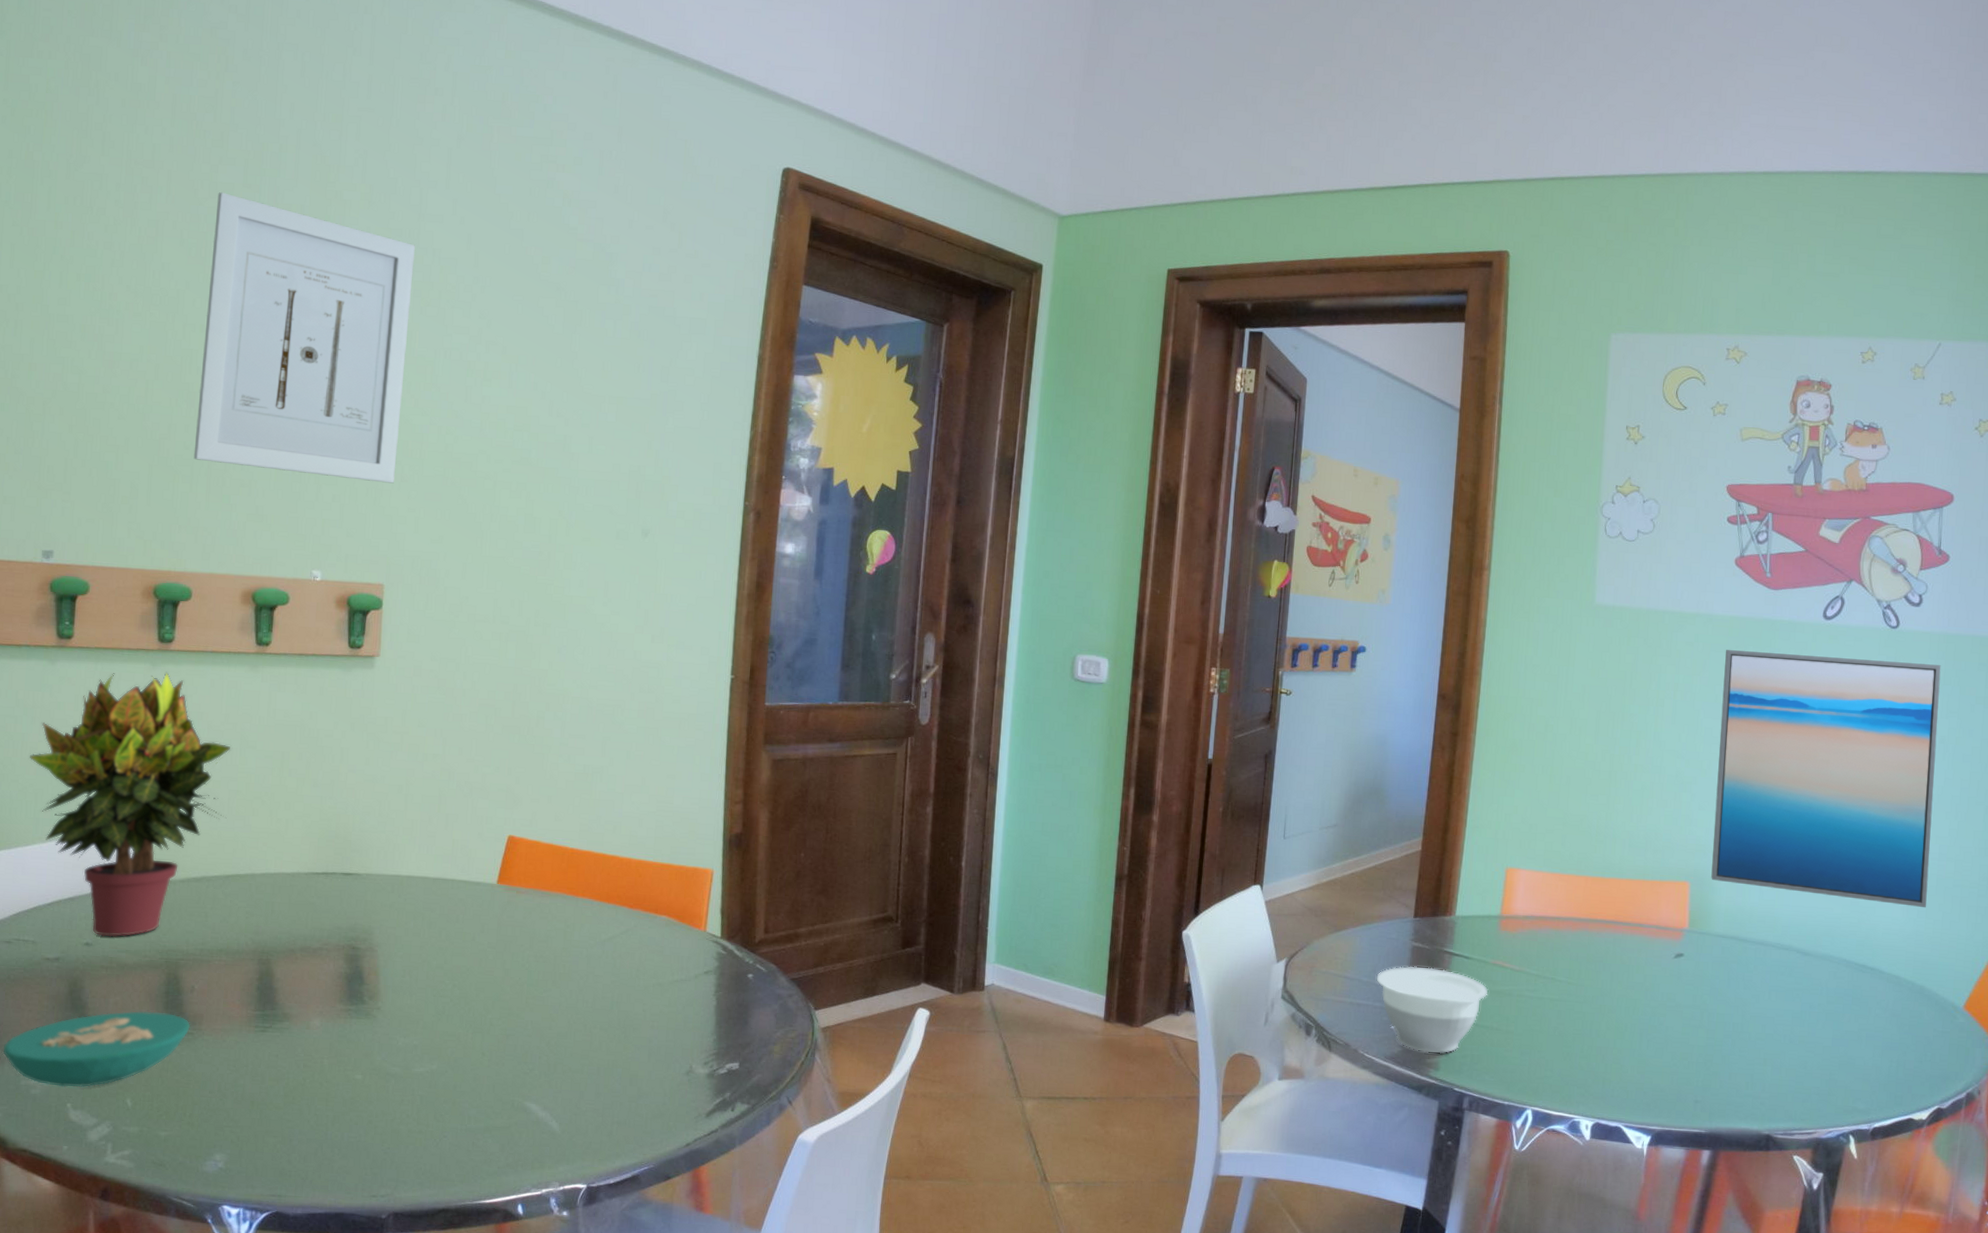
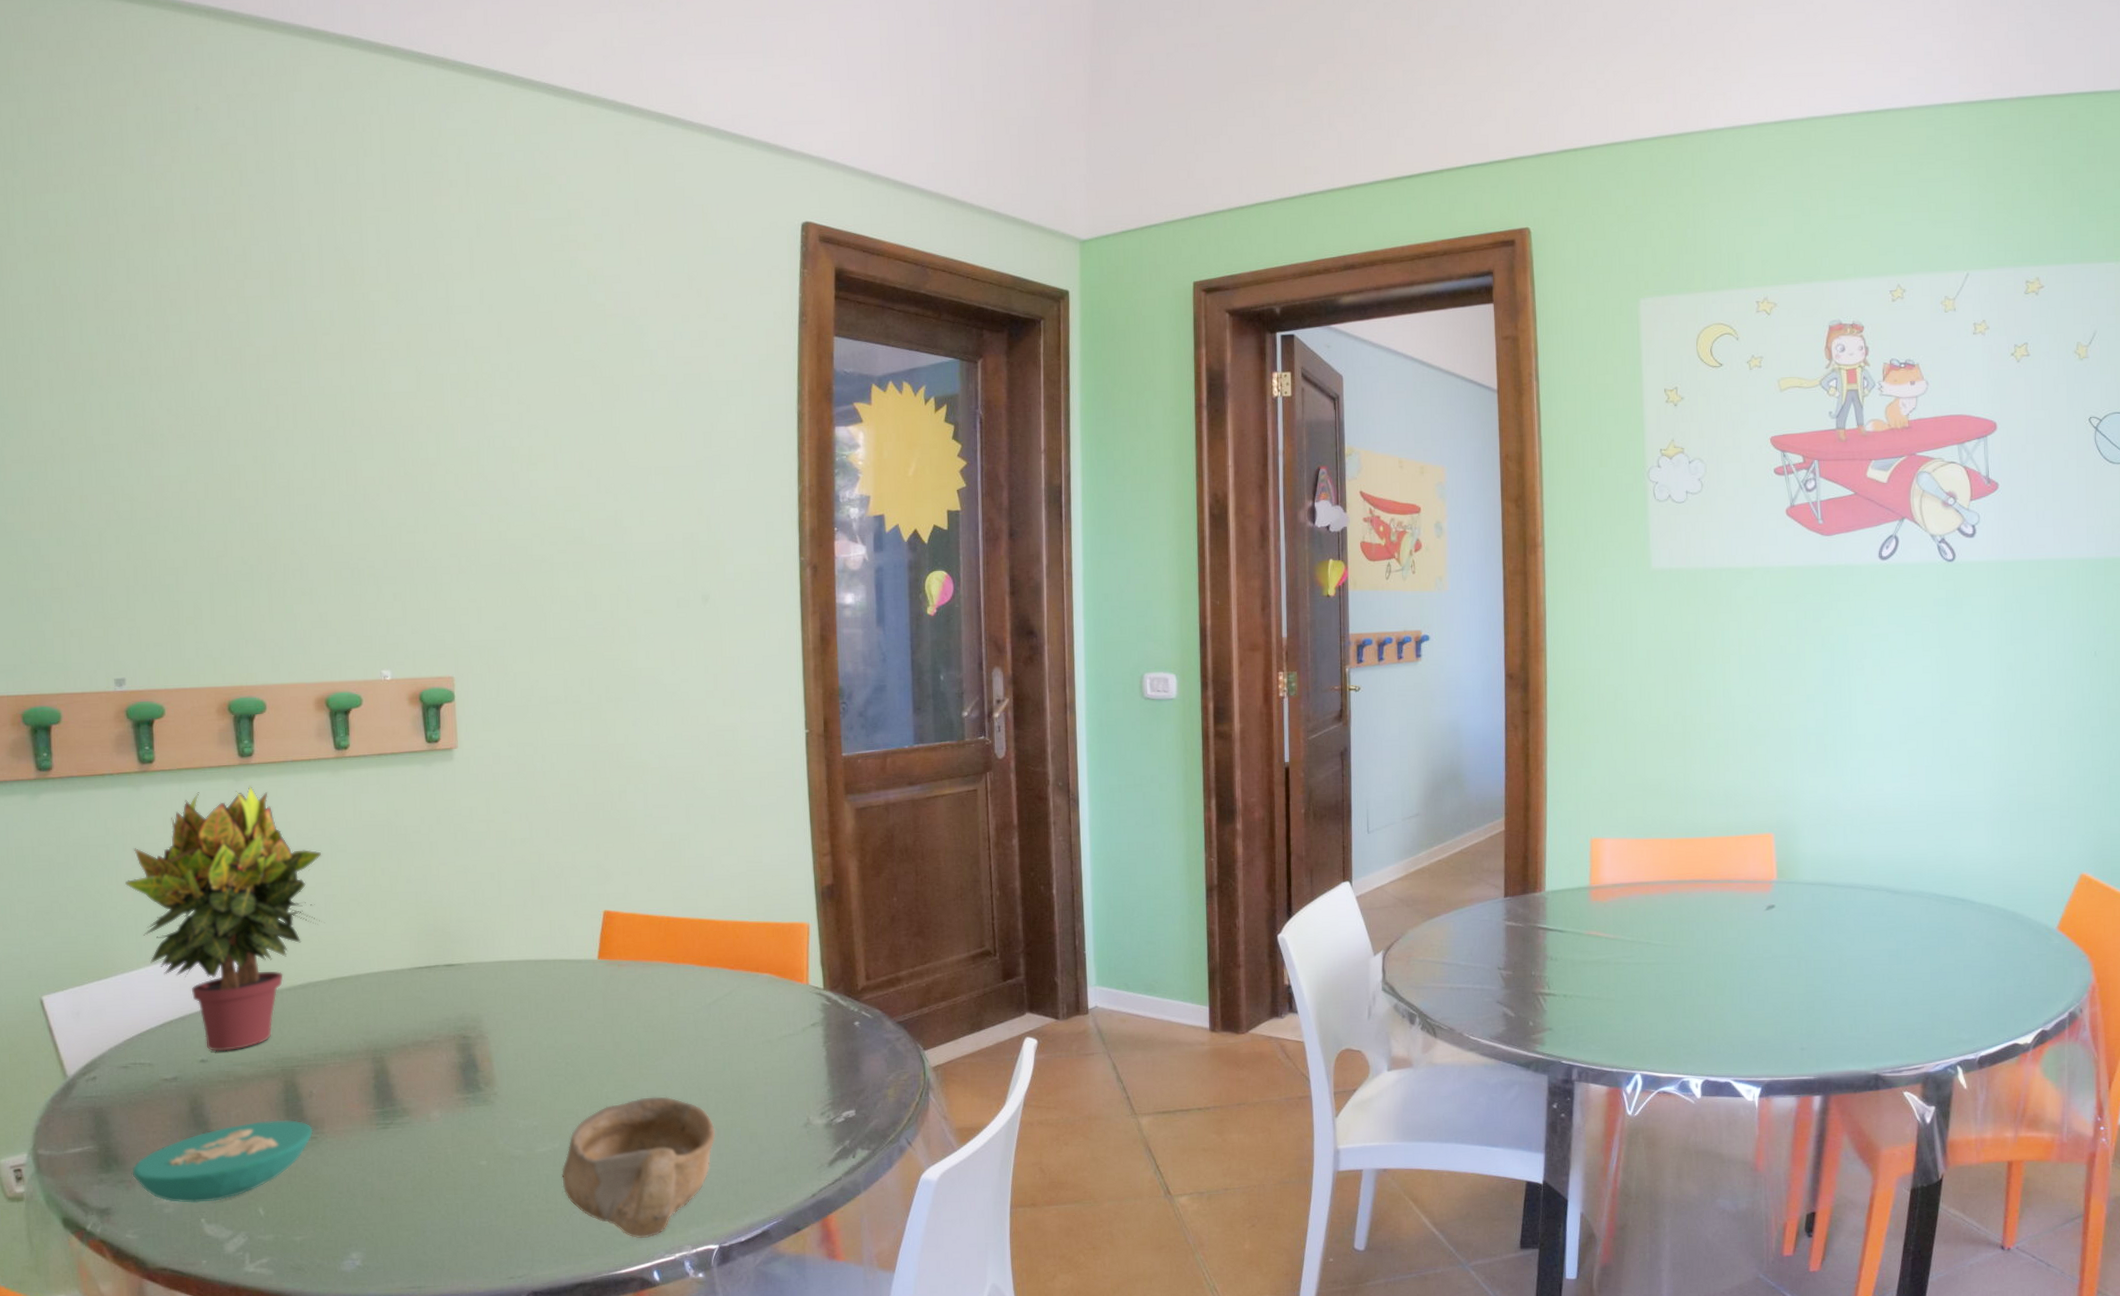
wall art: present [193,192,415,484] -> none [247,306,453,577]
bowl: none [435,1027,597,1170] -> present [561,1096,716,1239]
bowl: present [1376,966,1489,1054] -> none [1474,945,1586,1029]
wall art: present [1711,650,1941,907] -> none [1786,593,2010,835]

